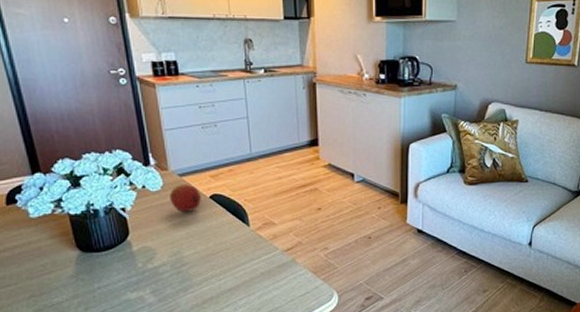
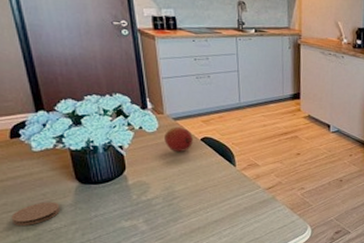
coaster: none [10,273,61,302] -> present [11,202,60,227]

